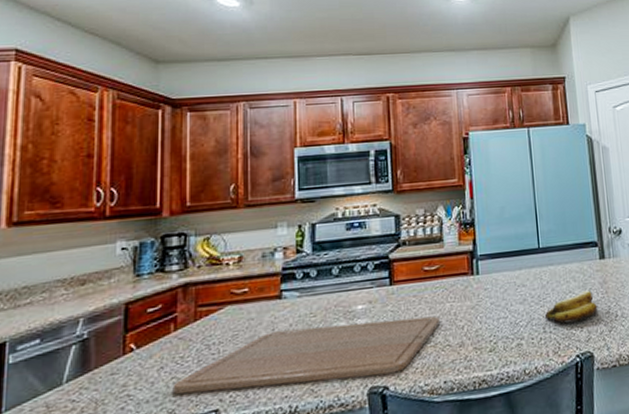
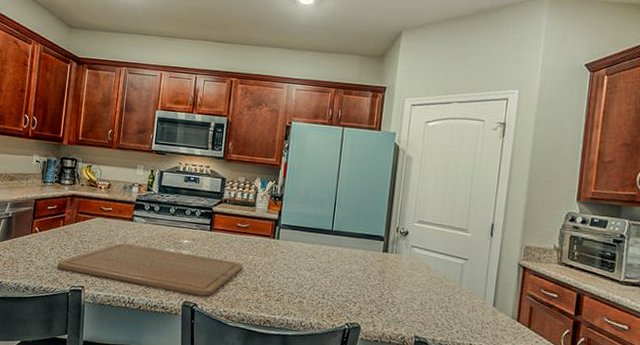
banana: present [544,290,598,324] -> none [325,274,372,298]

